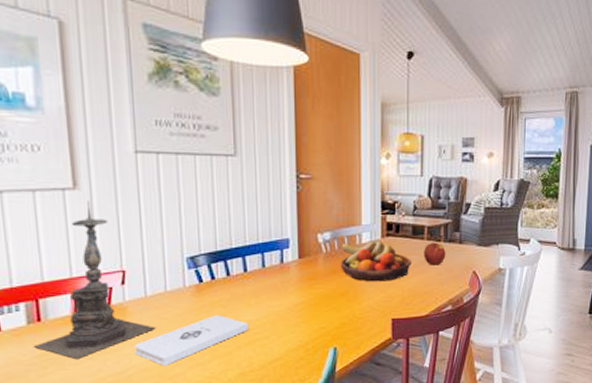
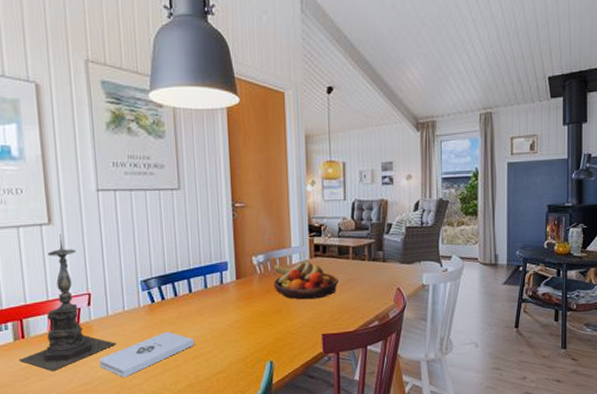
apple: present [424,242,446,266] -> none [349,261,371,283]

